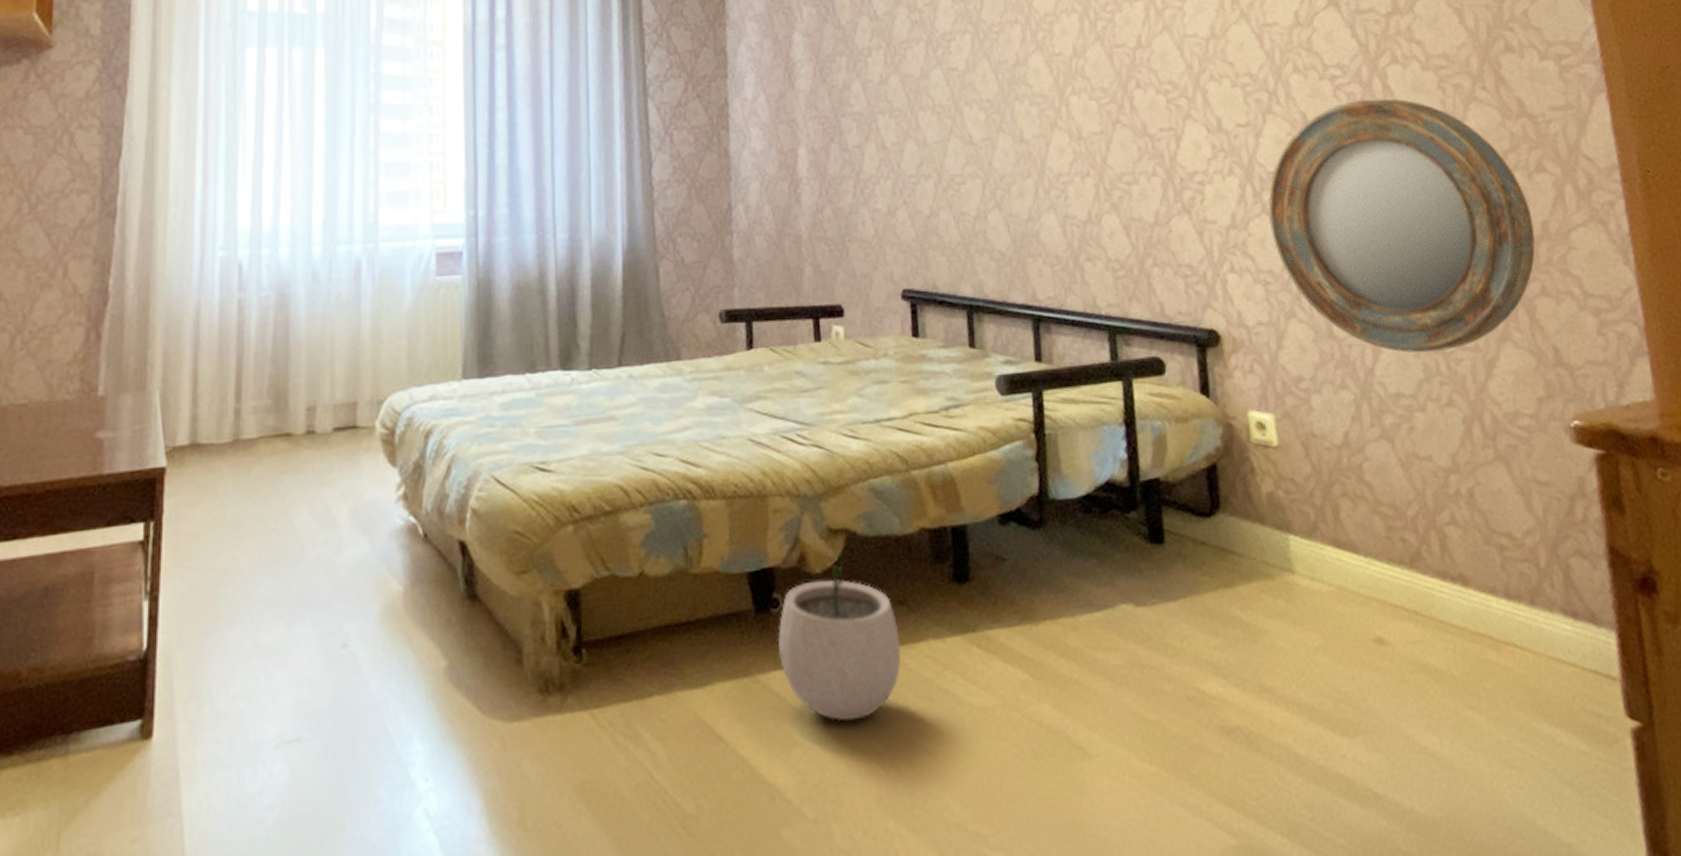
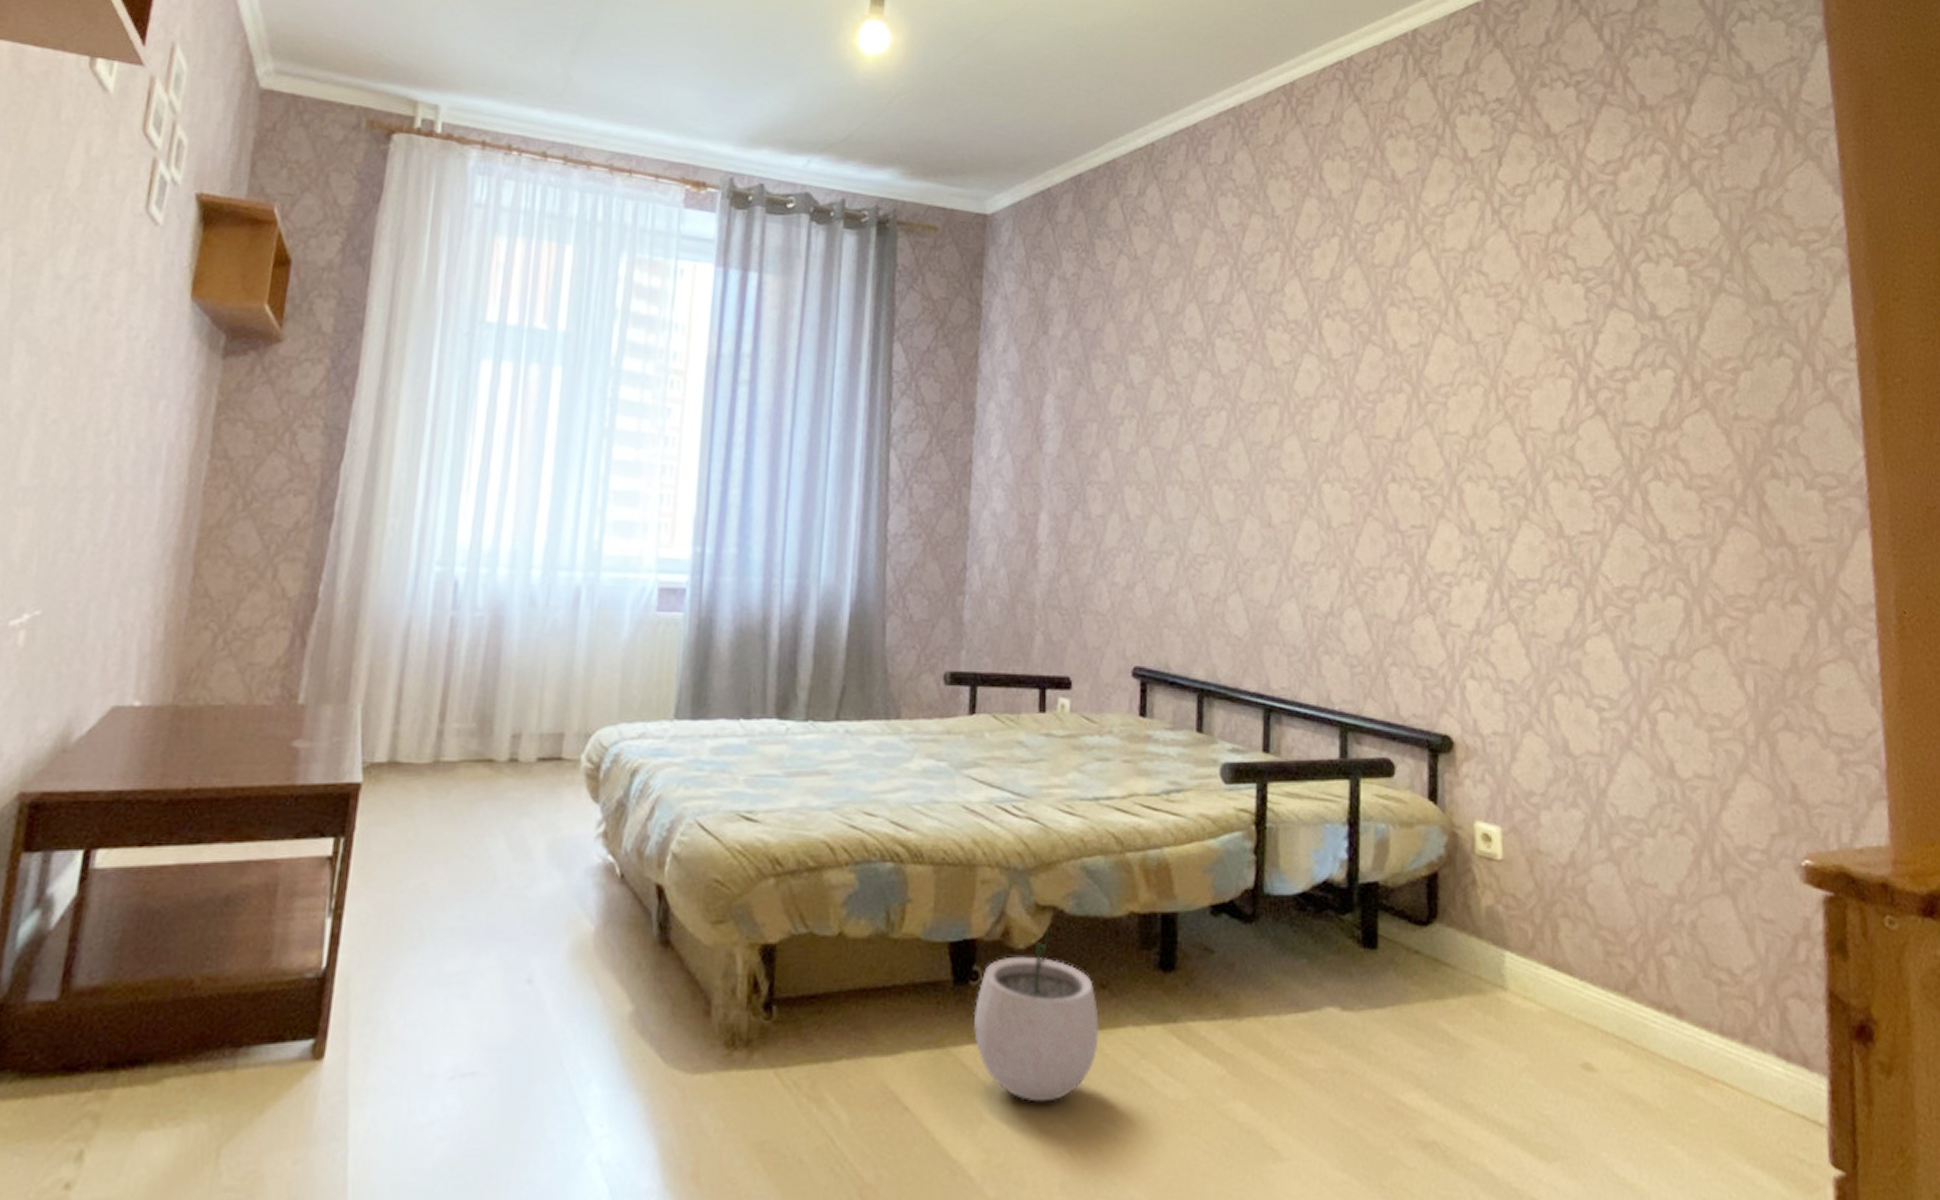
home mirror: present [1268,98,1536,353] -> none [1514,513,1784,778]

